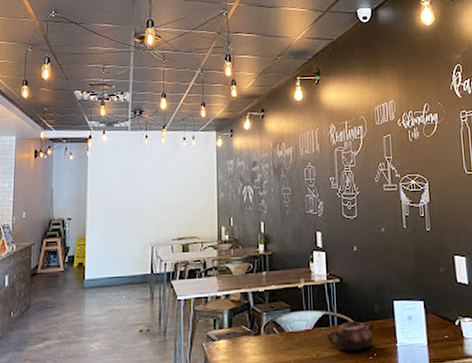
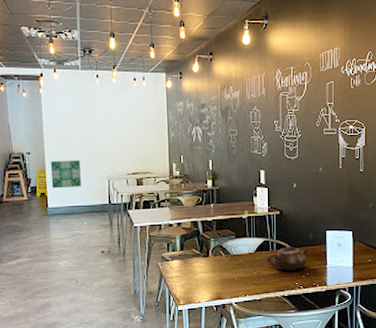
wall art: none [91,225,124,258] -> present [50,160,81,189]

